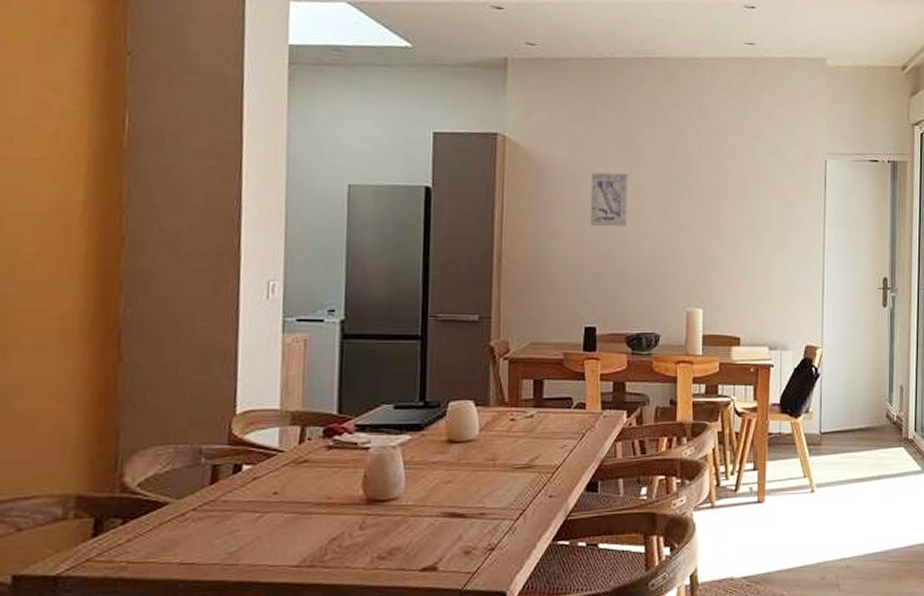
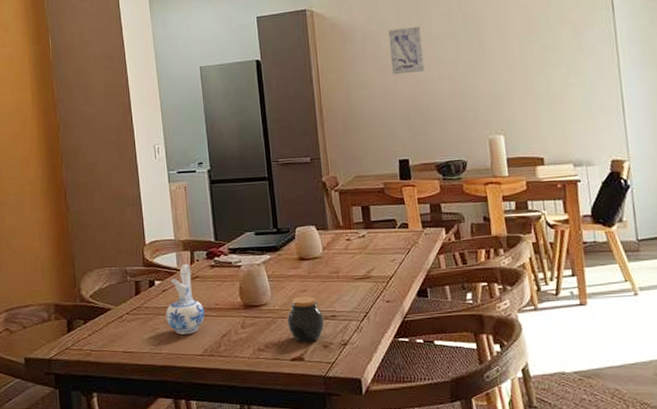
ceramic pitcher: none [252,442,310,539] -> present [166,263,205,335]
jar: none [422,488,470,547] -> present [287,296,325,342]

